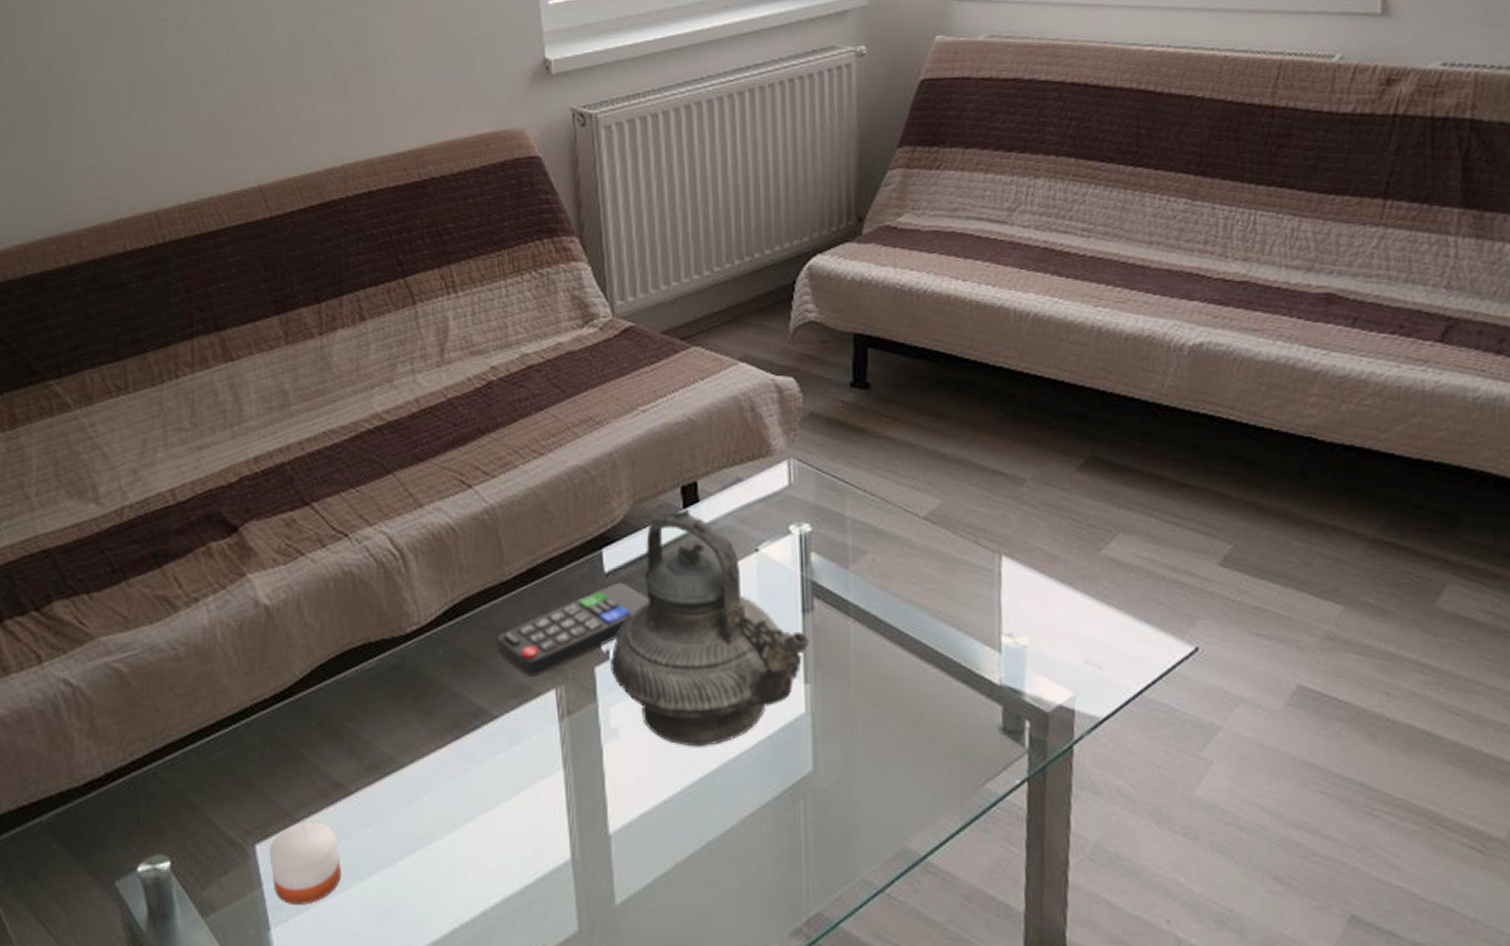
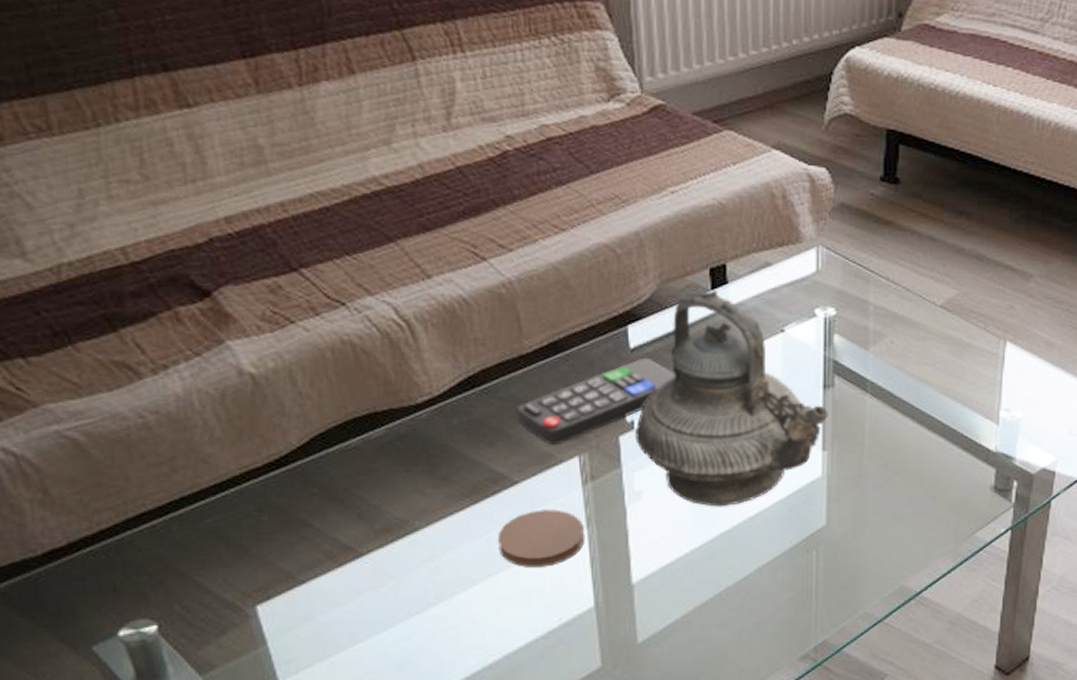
candle: present [269,820,341,905] -> none [272,582,354,658]
coaster: none [476,747,562,812] -> present [497,510,585,567]

